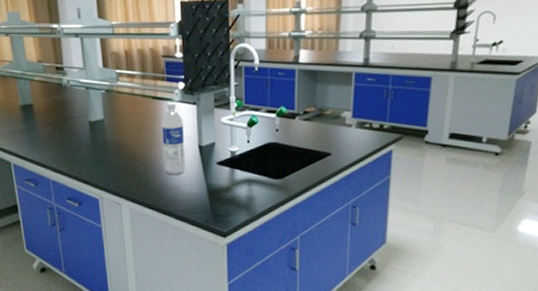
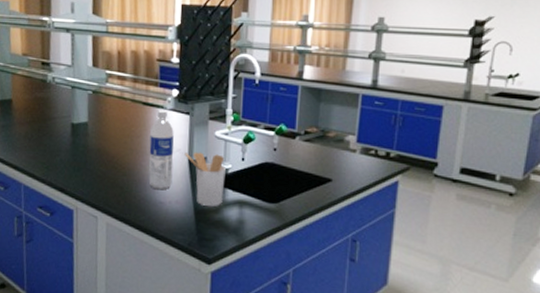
utensil holder: none [195,138,233,187] -> present [185,152,226,207]

